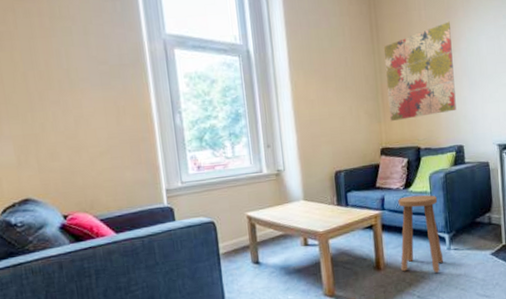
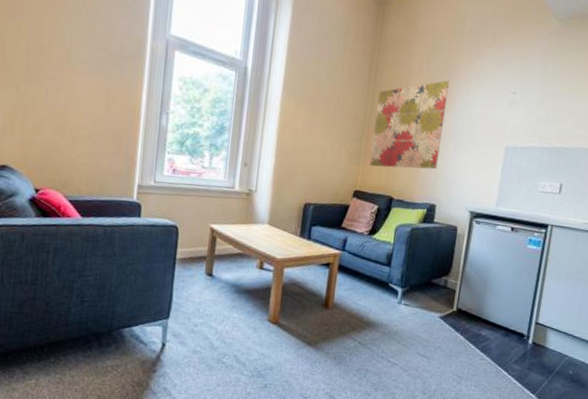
stool: present [398,194,444,273] -> none [348,242,399,324]

